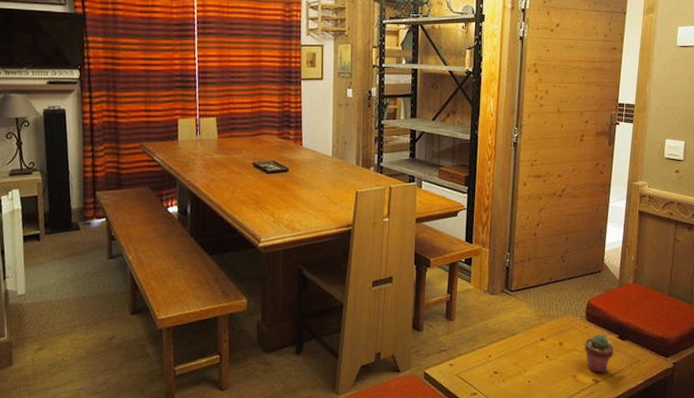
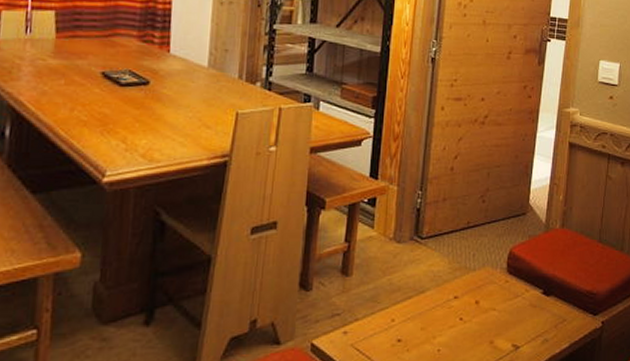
potted succulent: present [584,333,613,373] -> none [503,288,537,337]

